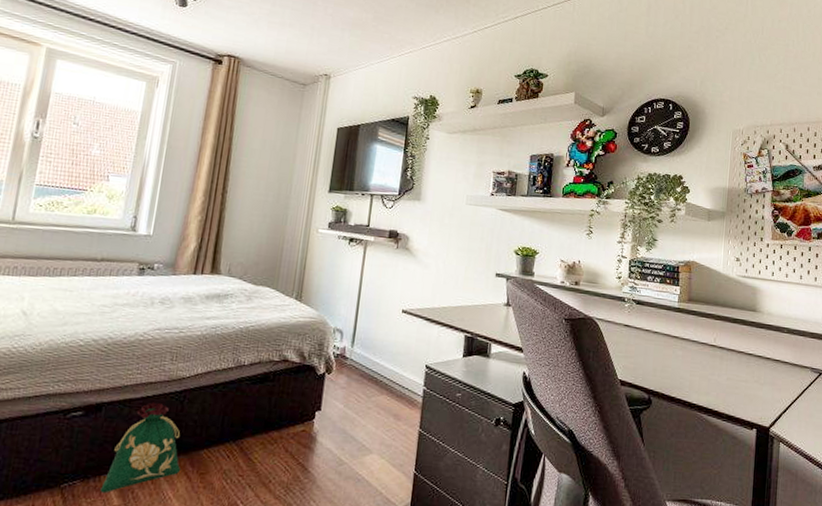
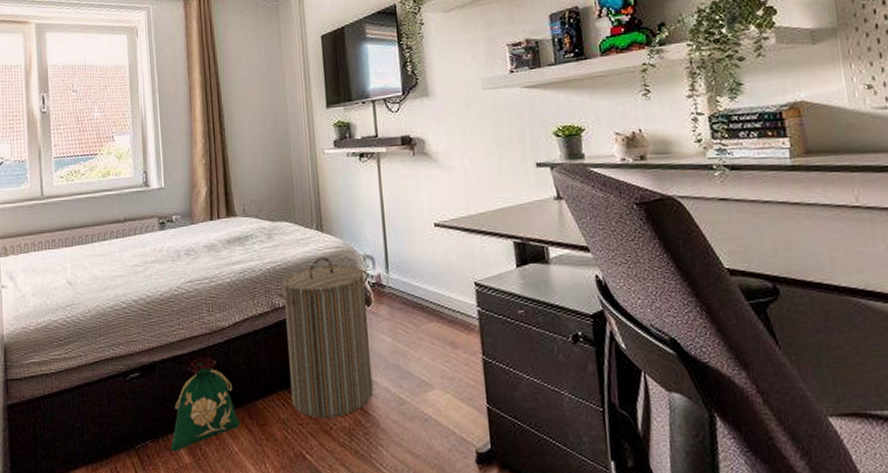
laundry hamper: none [237,324,334,472] -> present [276,257,374,418]

